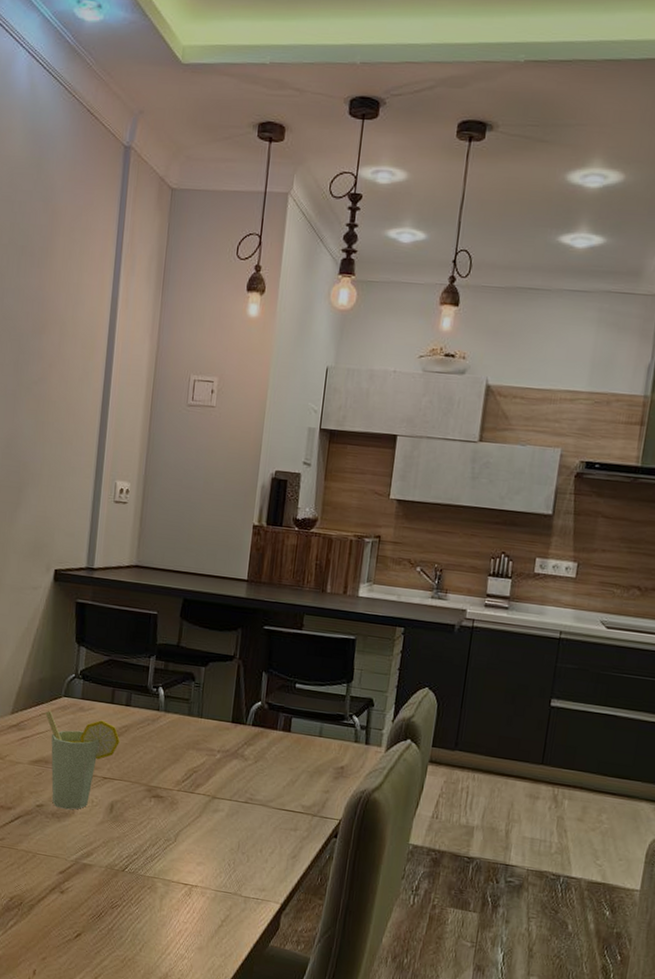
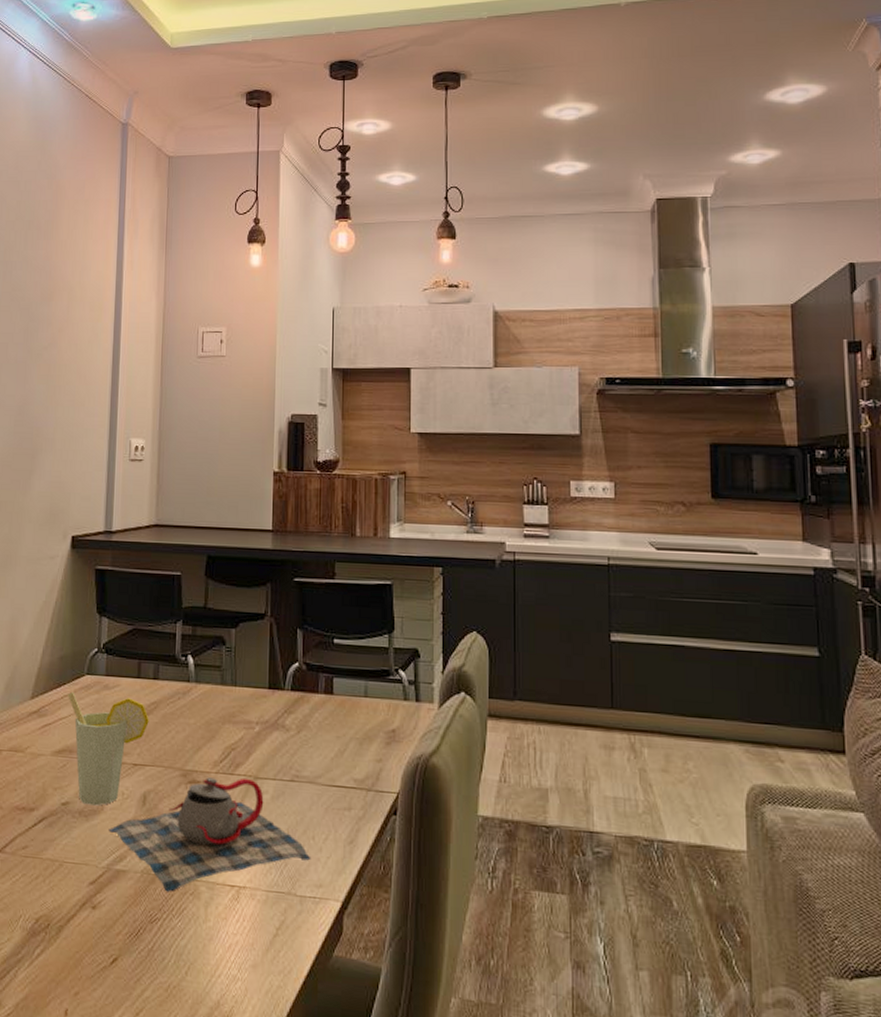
teapot: none [78,793,258,885] -> present [108,777,311,892]

